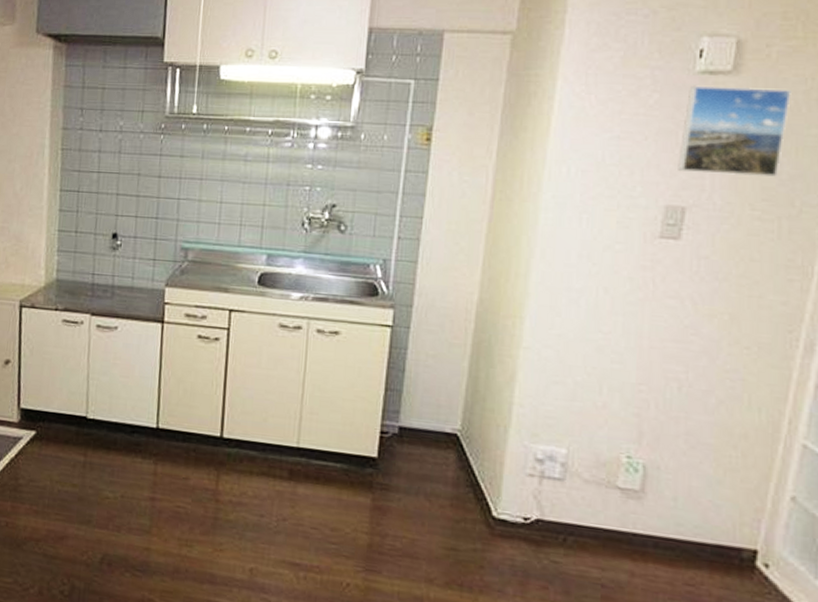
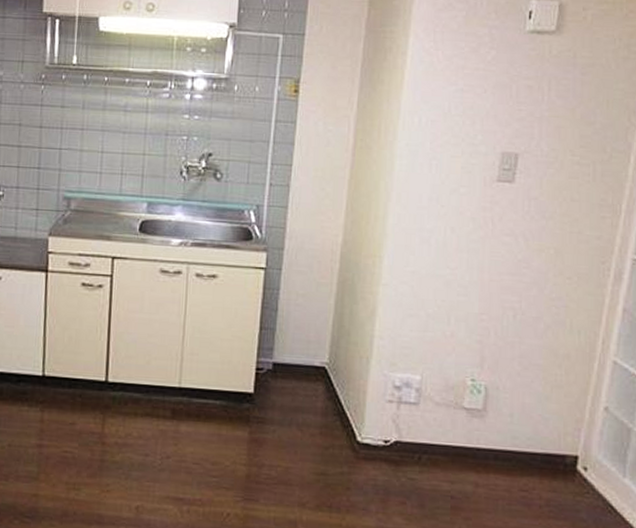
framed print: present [678,85,792,177] -> none [512,43,603,126]

